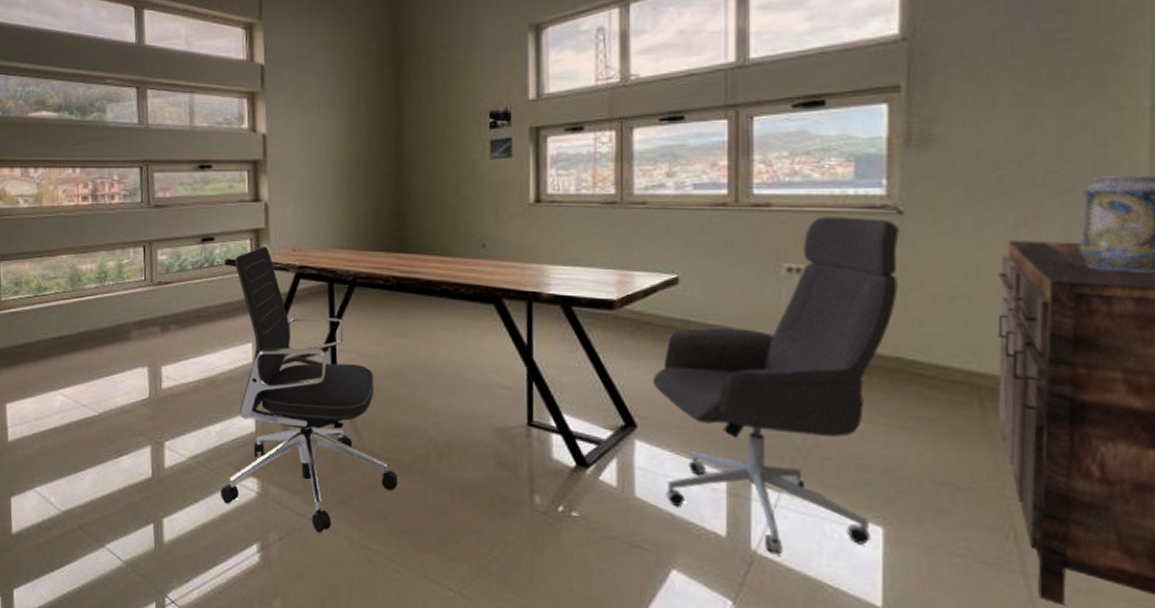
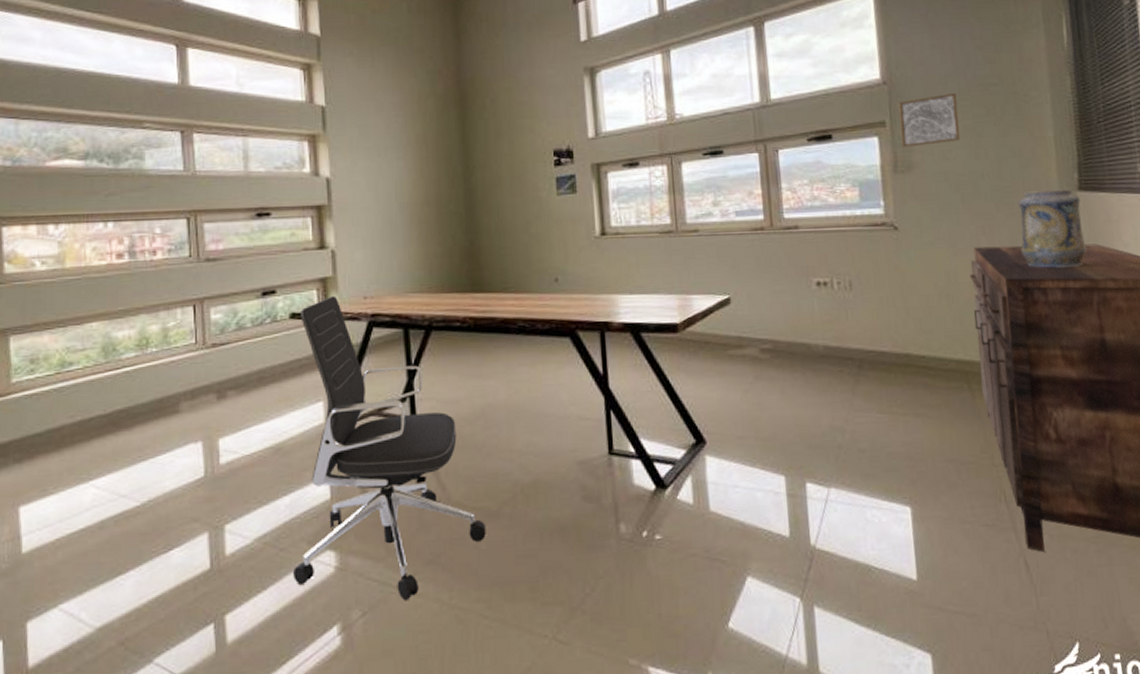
office chair: present [653,216,899,554] -> none [716,234,903,546]
wall art: none [920,52,1007,117] -> present [899,93,960,147]

